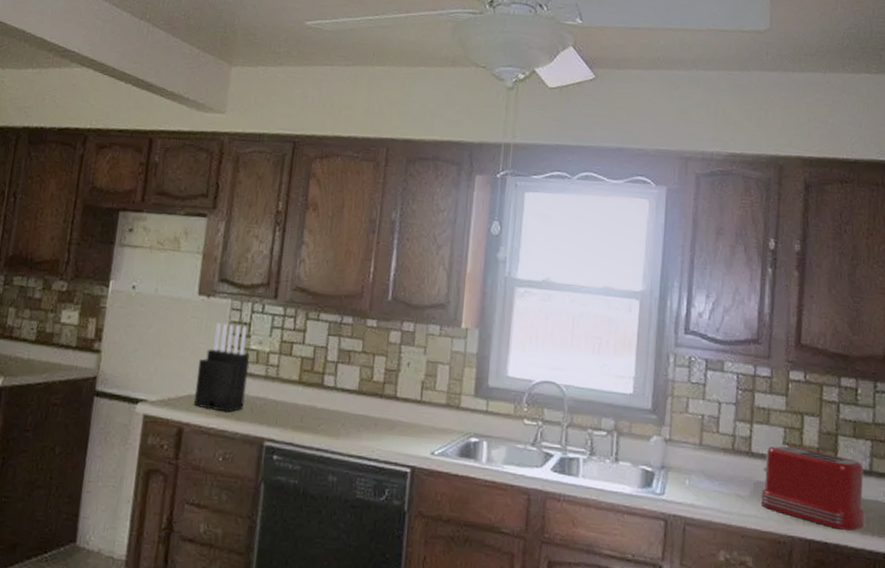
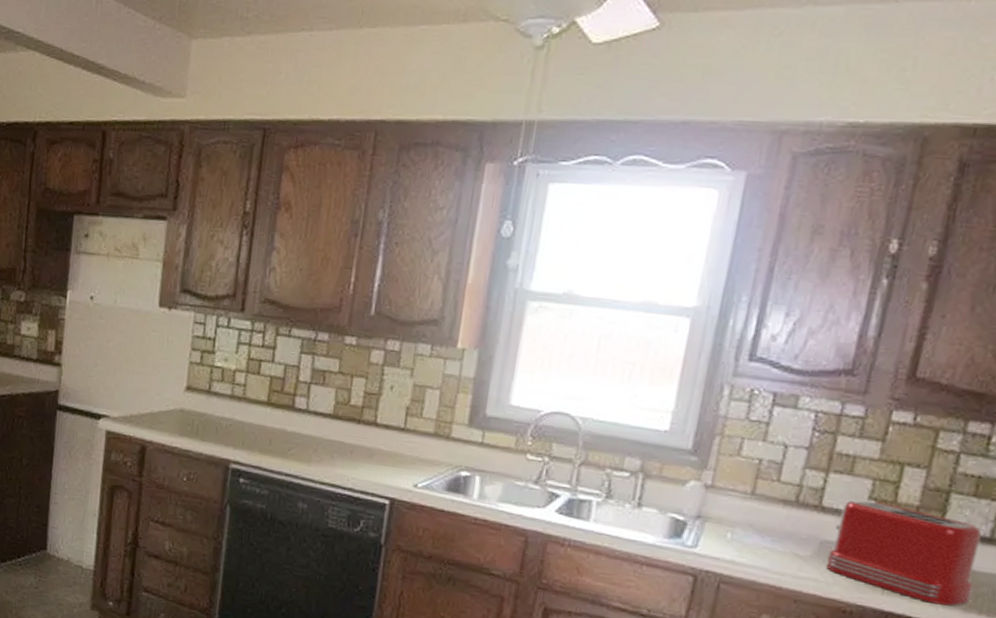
knife block: present [193,322,250,413] -> none [156,336,215,432]

